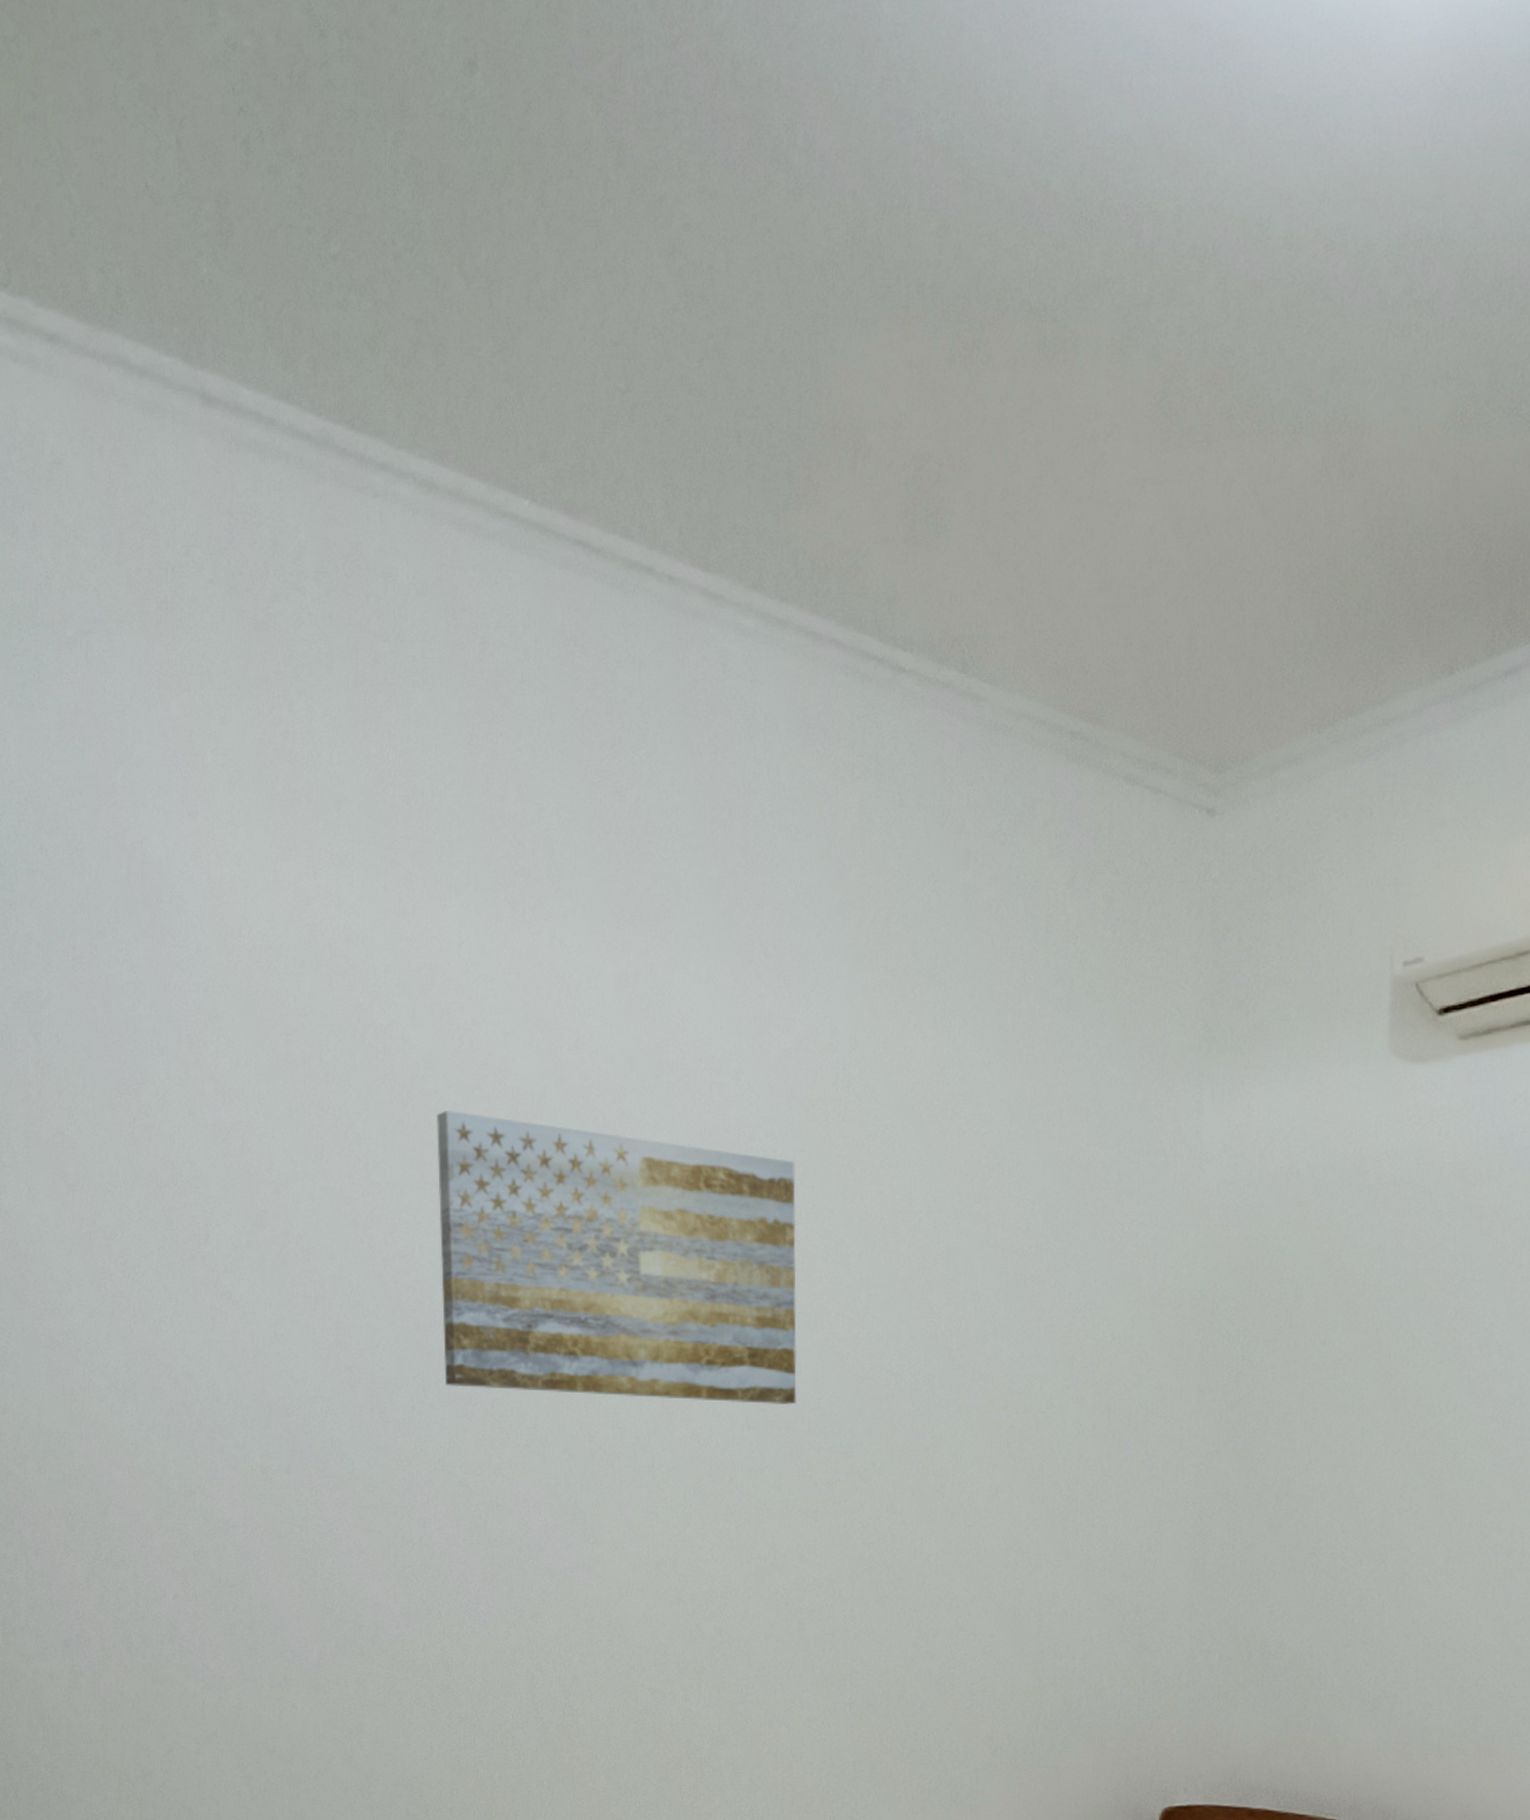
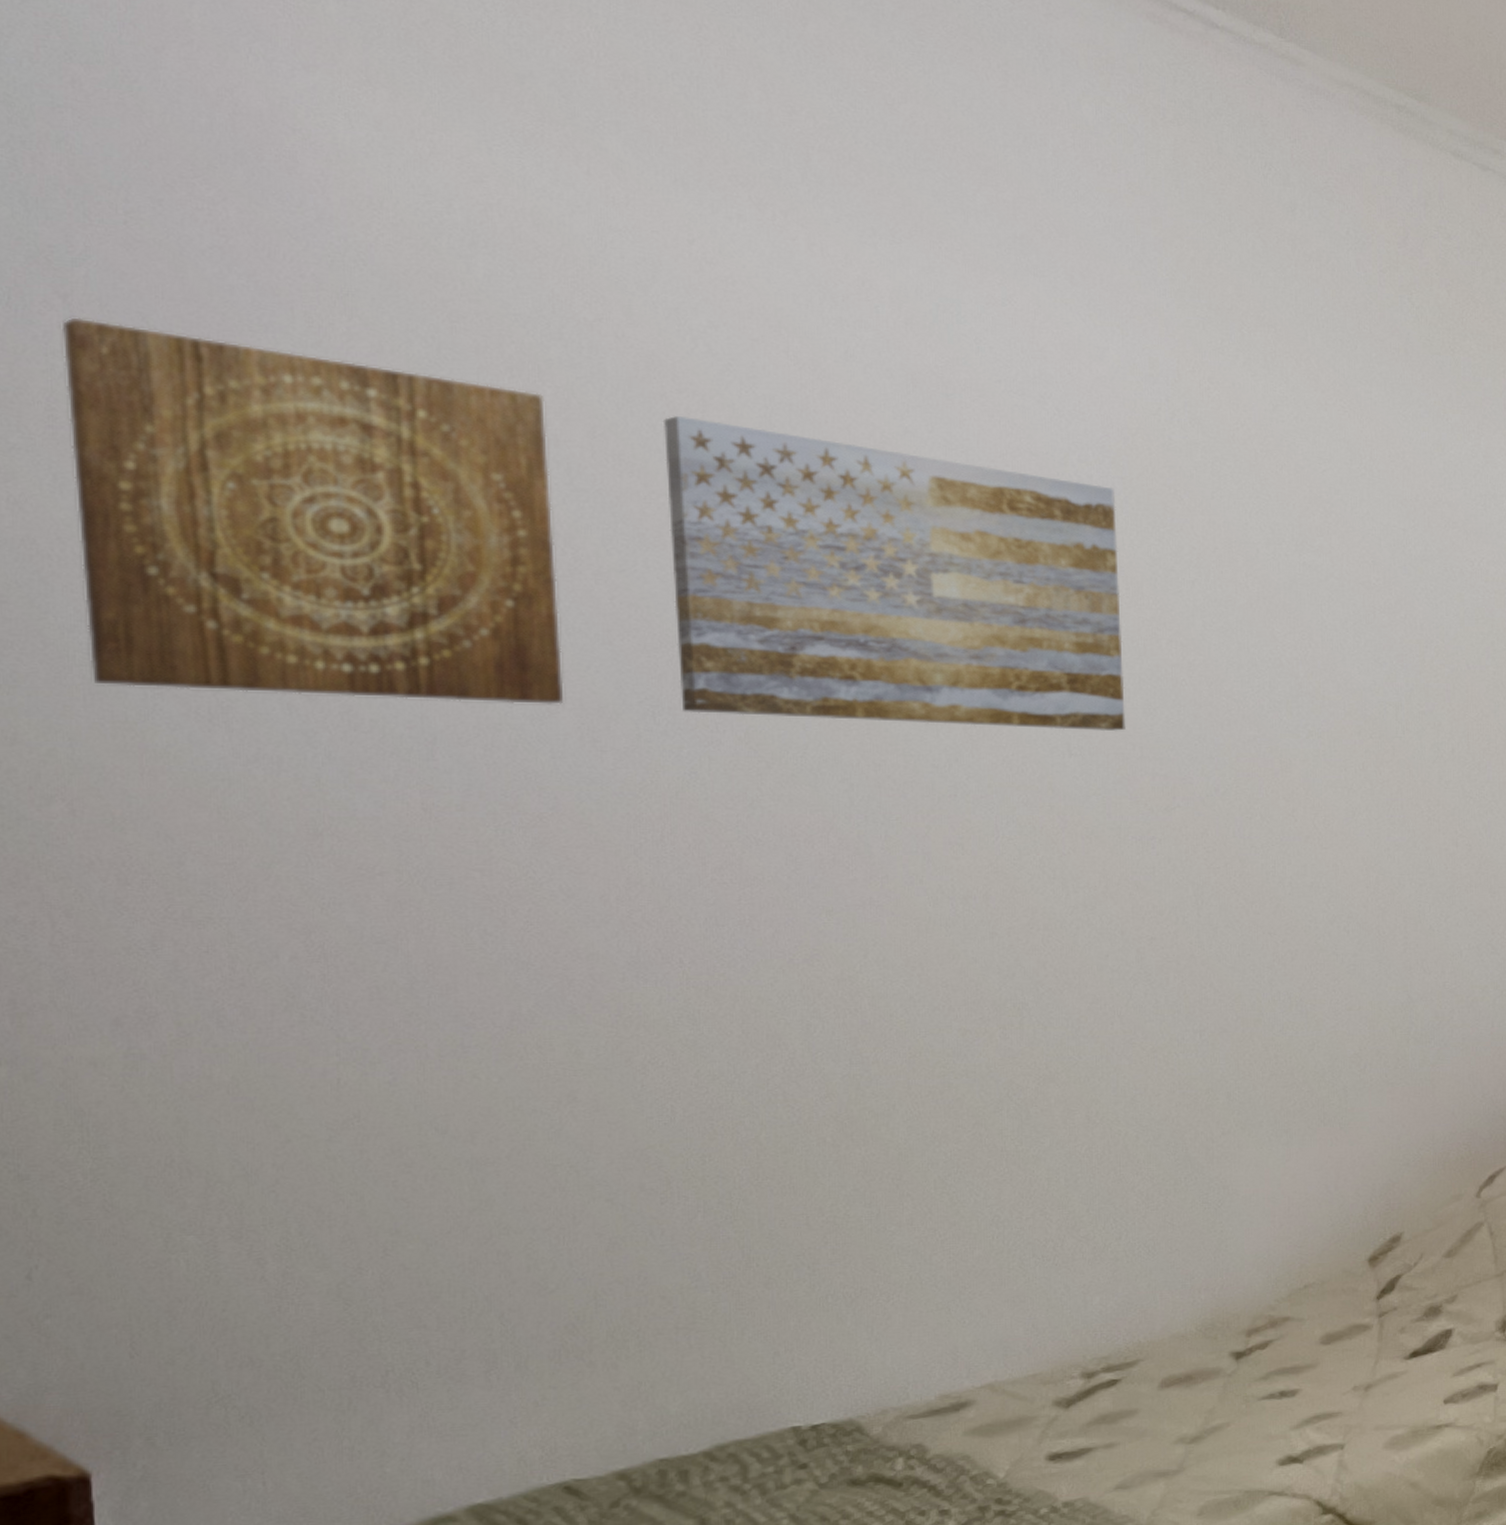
wall art: none [34,1052,360,1380] -> present [61,317,564,706]

